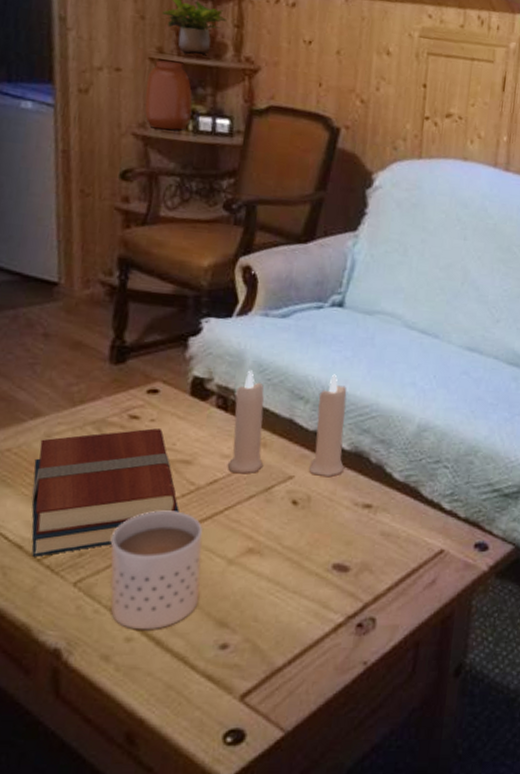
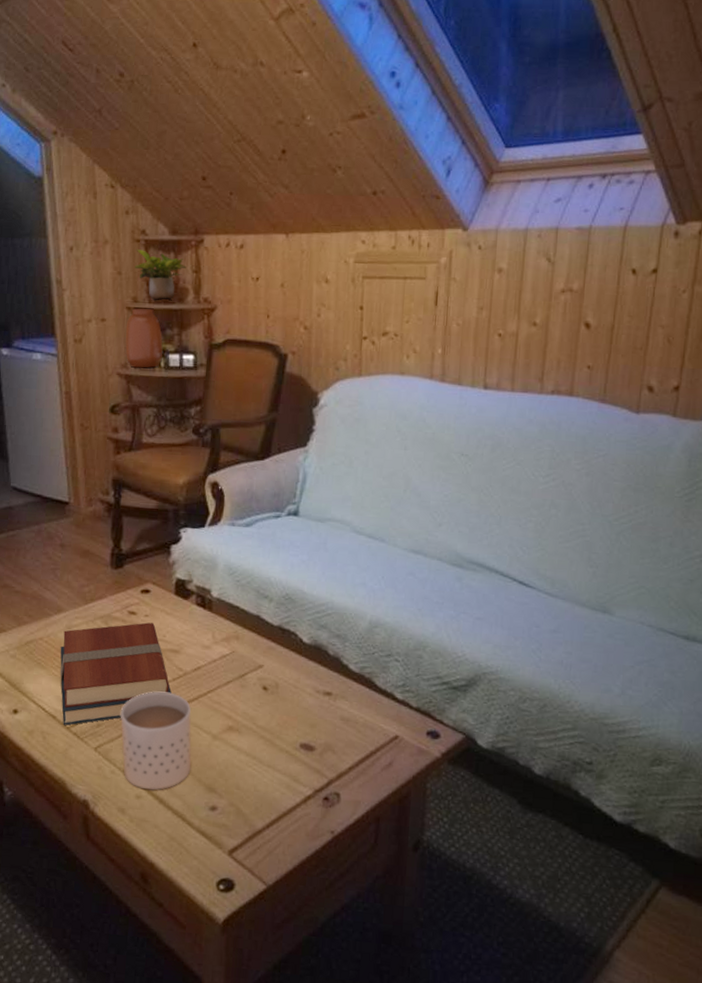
candle: present [227,370,347,476] -> none [208,573,307,666]

